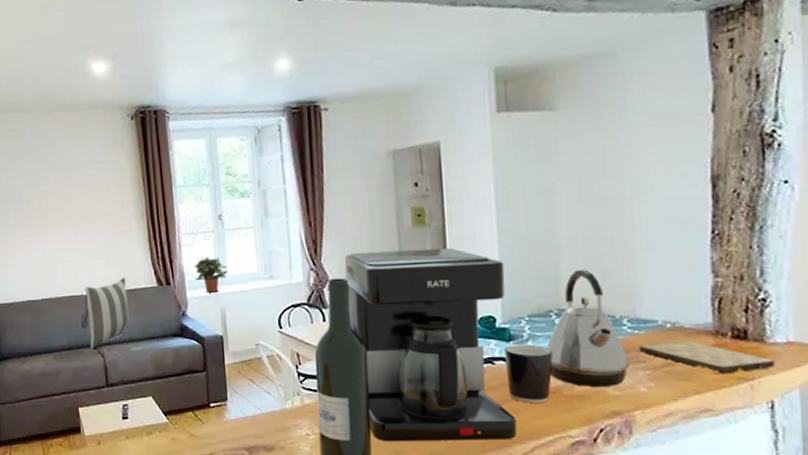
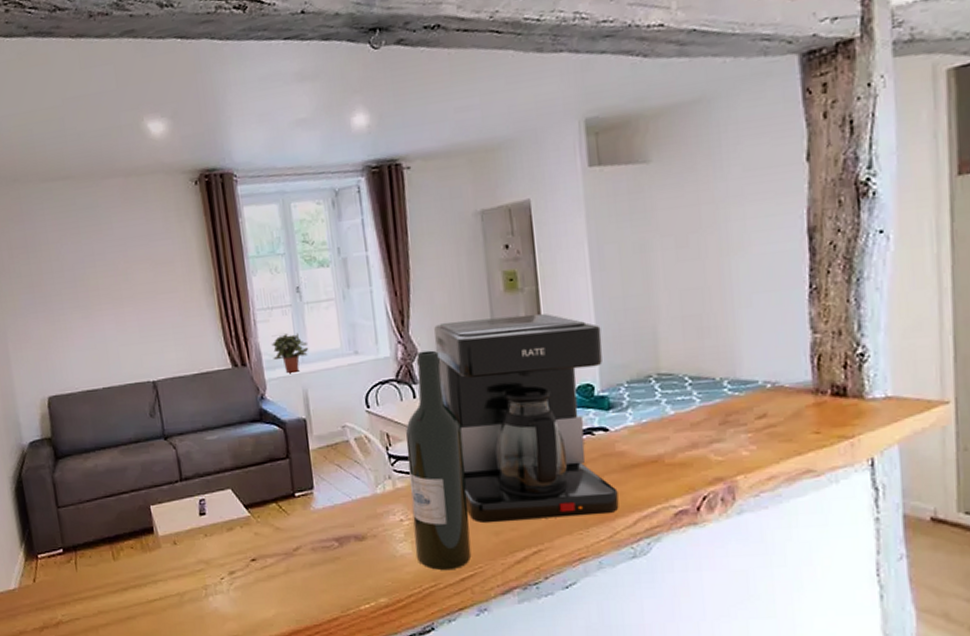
pillow: present [85,277,129,349] -> none [151,359,203,441]
mug: present [505,344,554,403] -> none [604,412,654,474]
kettle: present [546,269,630,388] -> none [647,330,732,454]
cutting board: present [638,340,775,374] -> none [739,400,874,433]

